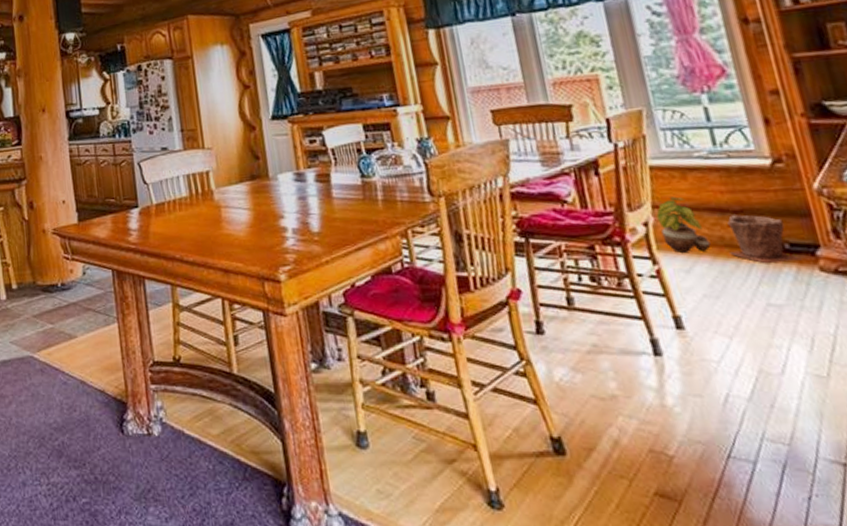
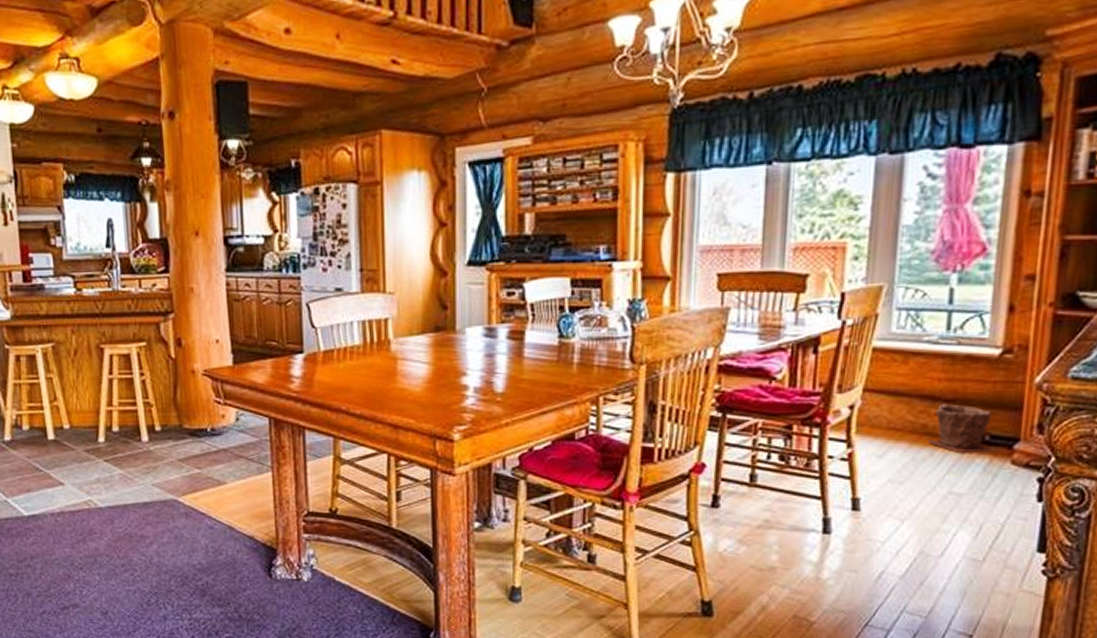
potted plant: present [656,196,711,253] -> none [865,381,912,438]

